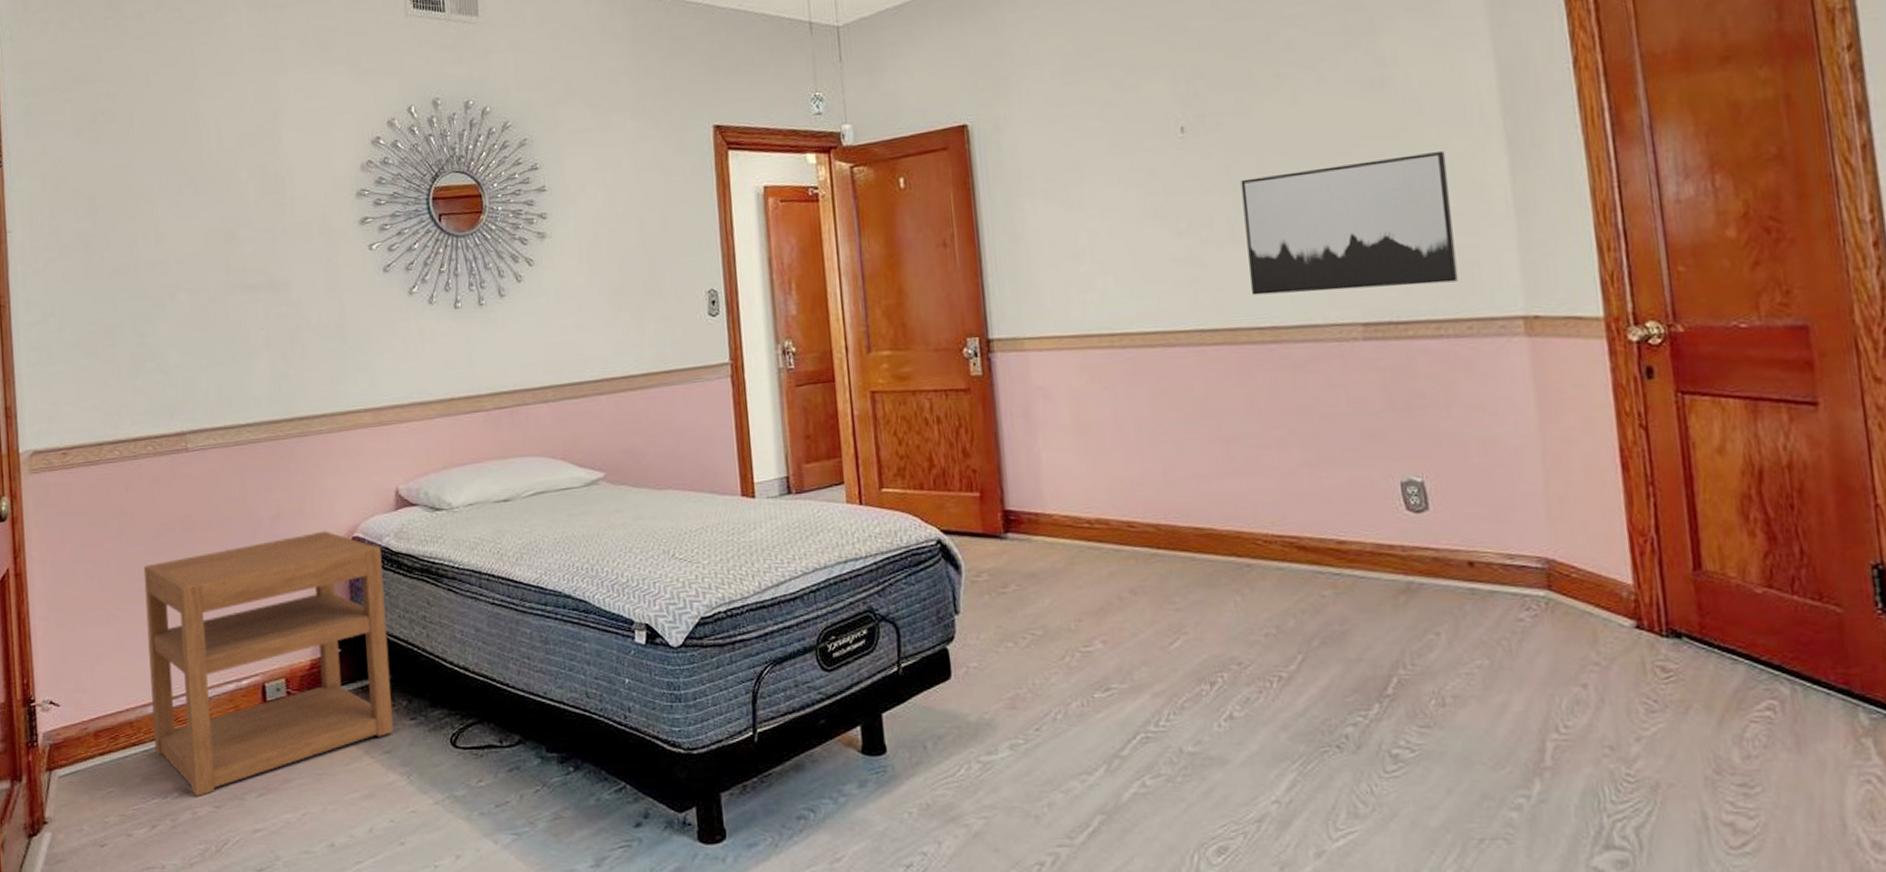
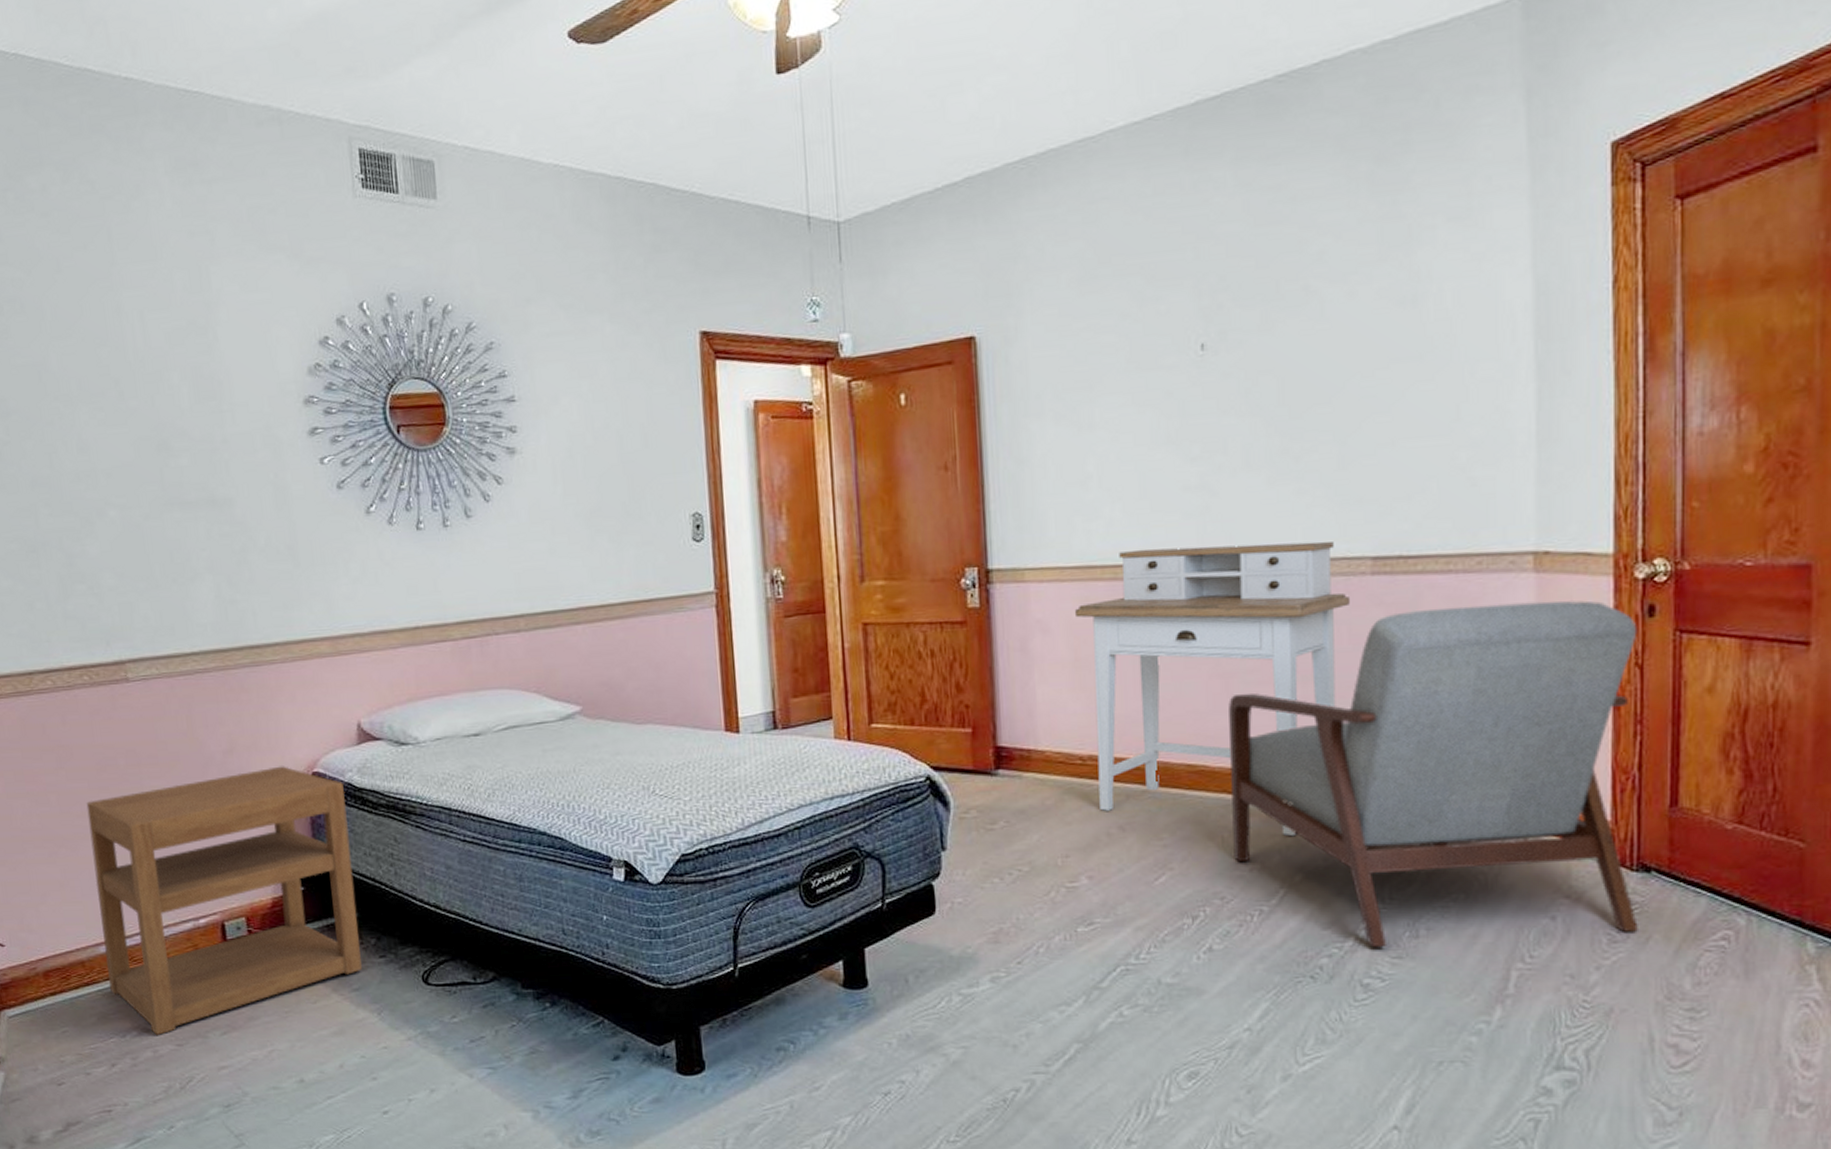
desk: none [1075,309,1344,601] -> present [1075,541,1350,837]
chair: none [1231,363,1678,716] -> present [1228,600,1640,948]
wall art: present [1240,150,1458,296] -> none [1259,375,1473,527]

